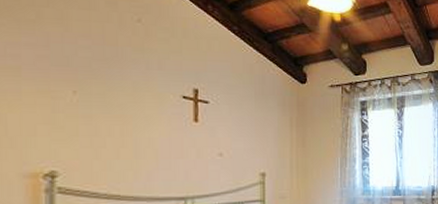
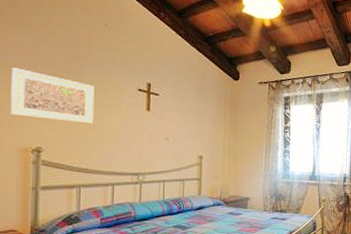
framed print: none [12,73,126,140] -> present [11,67,94,124]

